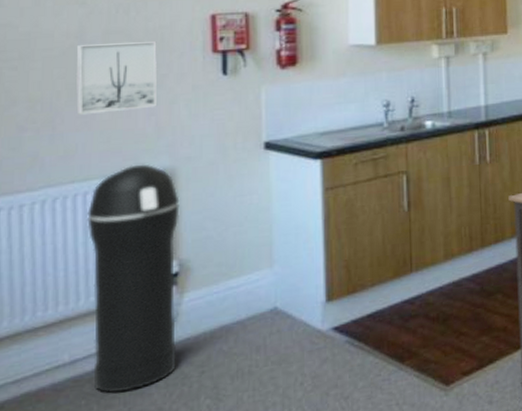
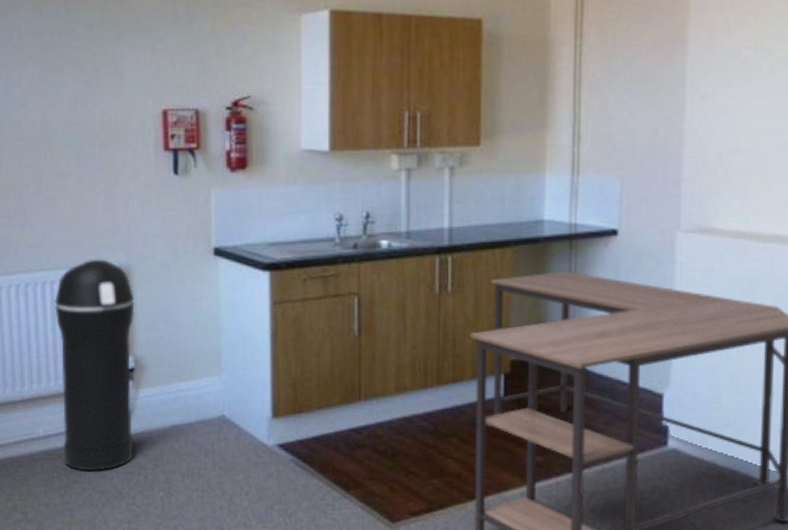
wall art: present [76,41,158,115] -> none [41,136,114,205]

